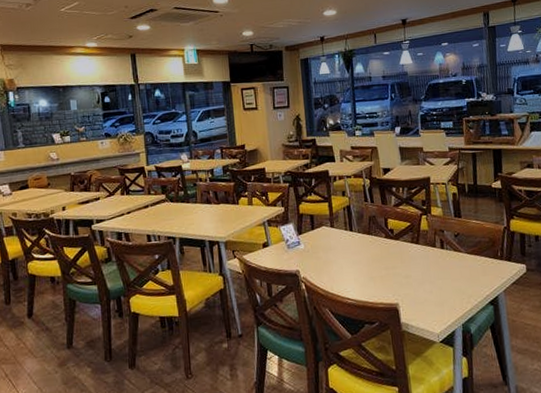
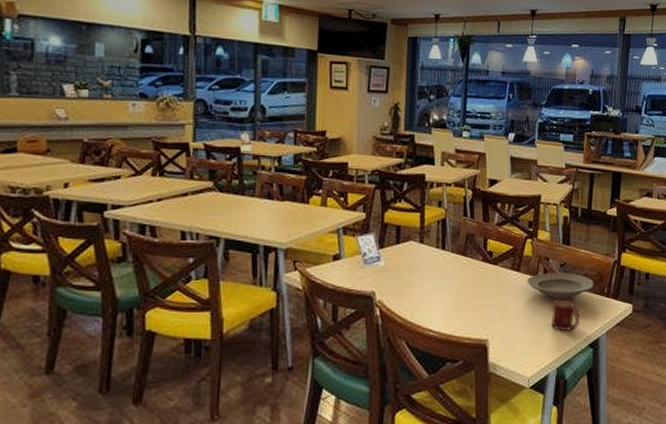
plate: none [426,241,488,265] -> present [527,273,594,300]
cup: none [451,264,478,293] -> present [552,298,580,332]

